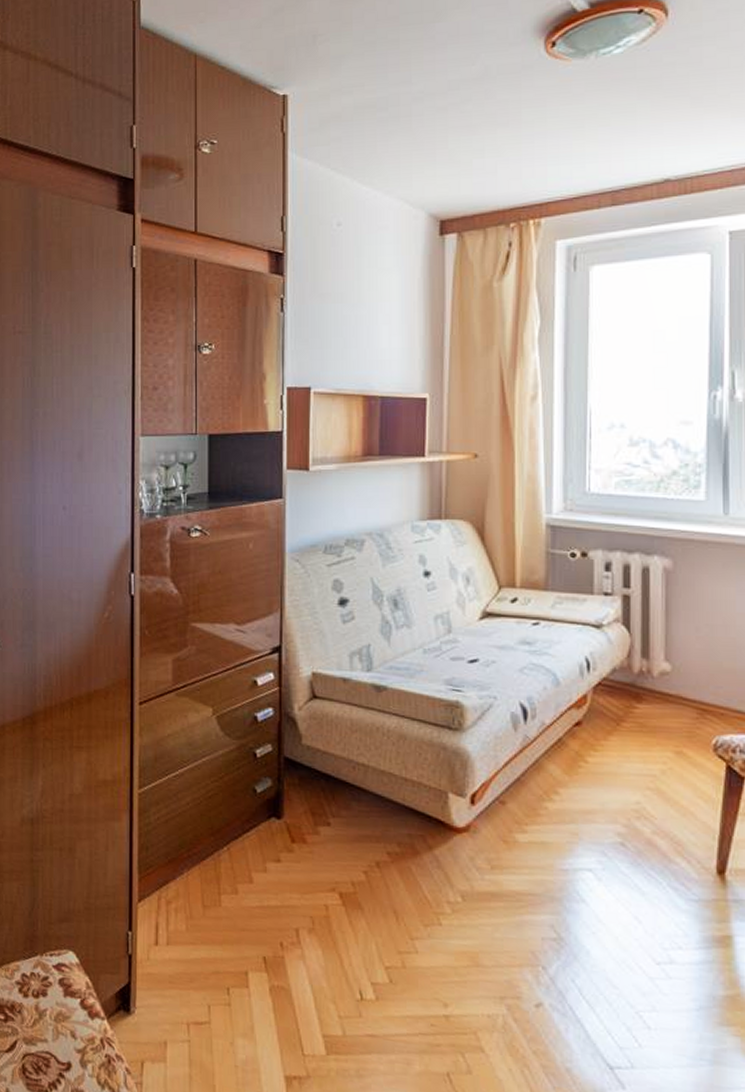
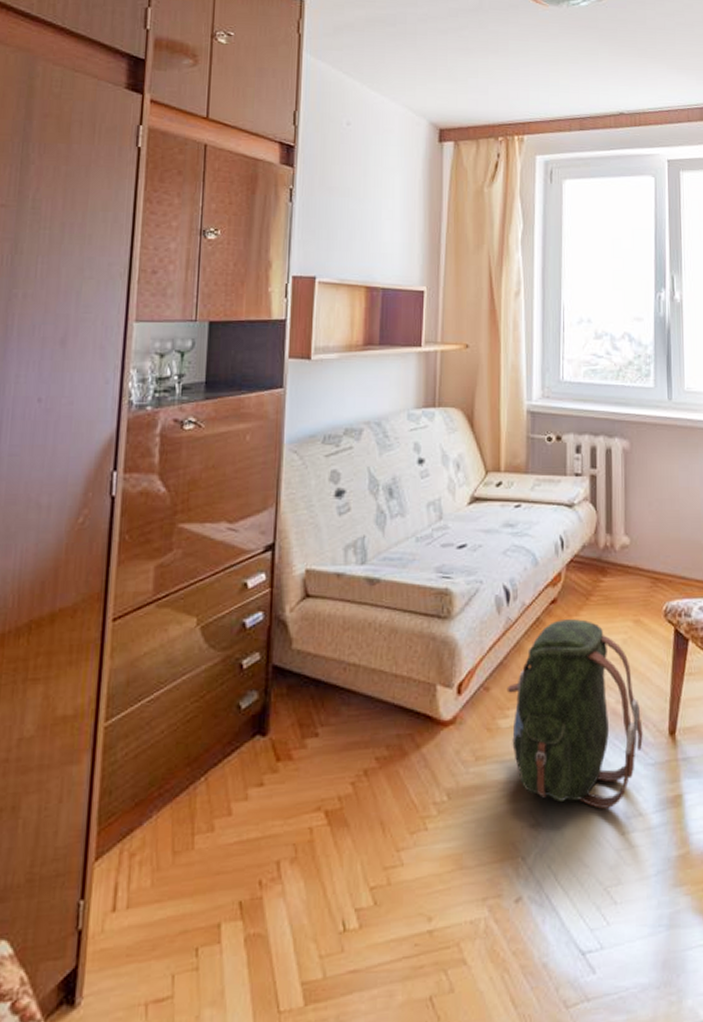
backpack: none [524,743,684,936] -> present [507,619,643,809]

